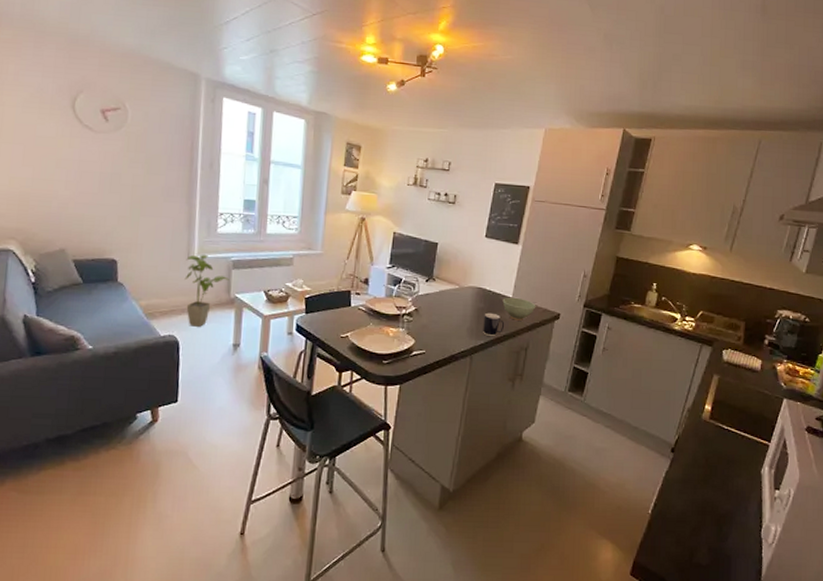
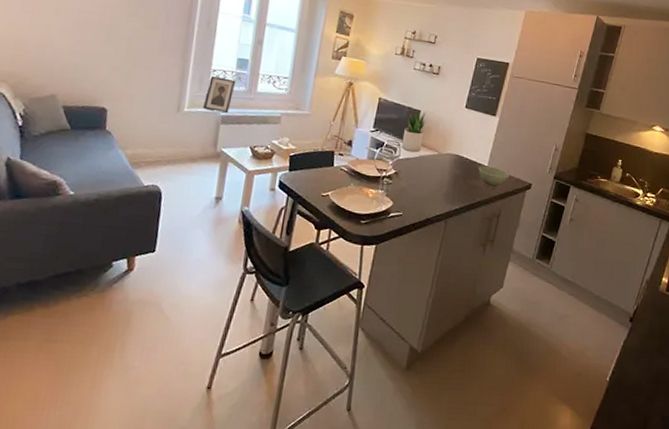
house plant: present [184,254,229,327] -> none [172,108,217,179]
picture frame: none [214,220,244,258] -> present [204,76,236,114]
planter: none [420,244,445,287] -> present [402,112,426,153]
mug: present [483,312,505,337] -> none [458,179,480,203]

